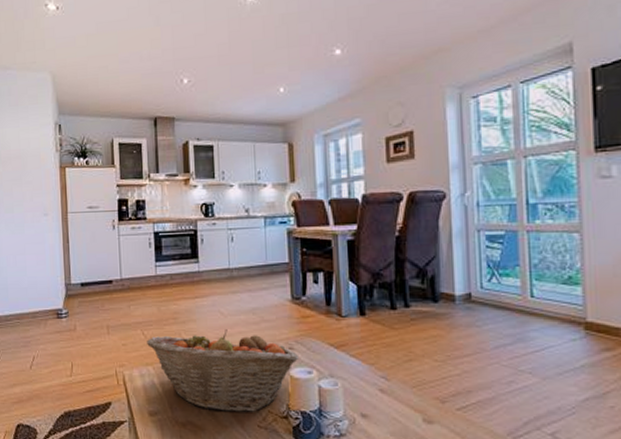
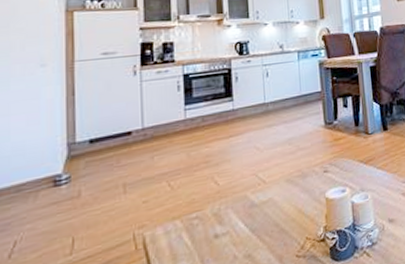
fruit basket: present [147,329,298,413] -> none [174,164,333,254]

